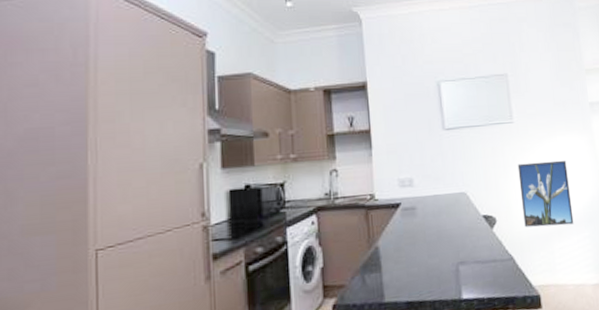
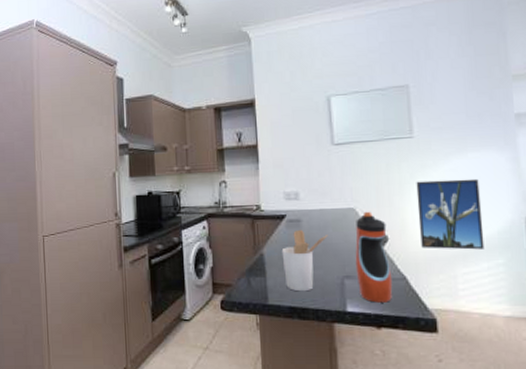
utensil holder: none [397,217,442,284] -> present [281,229,328,292]
water bottle: none [467,194,502,287] -> present [355,211,393,303]

